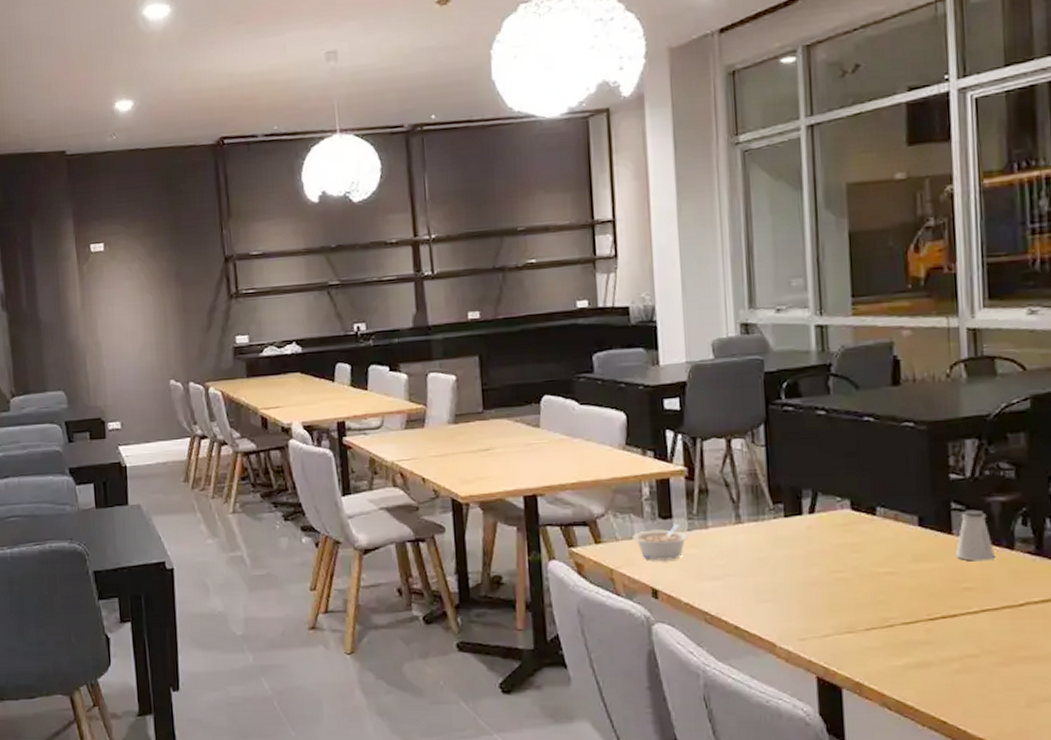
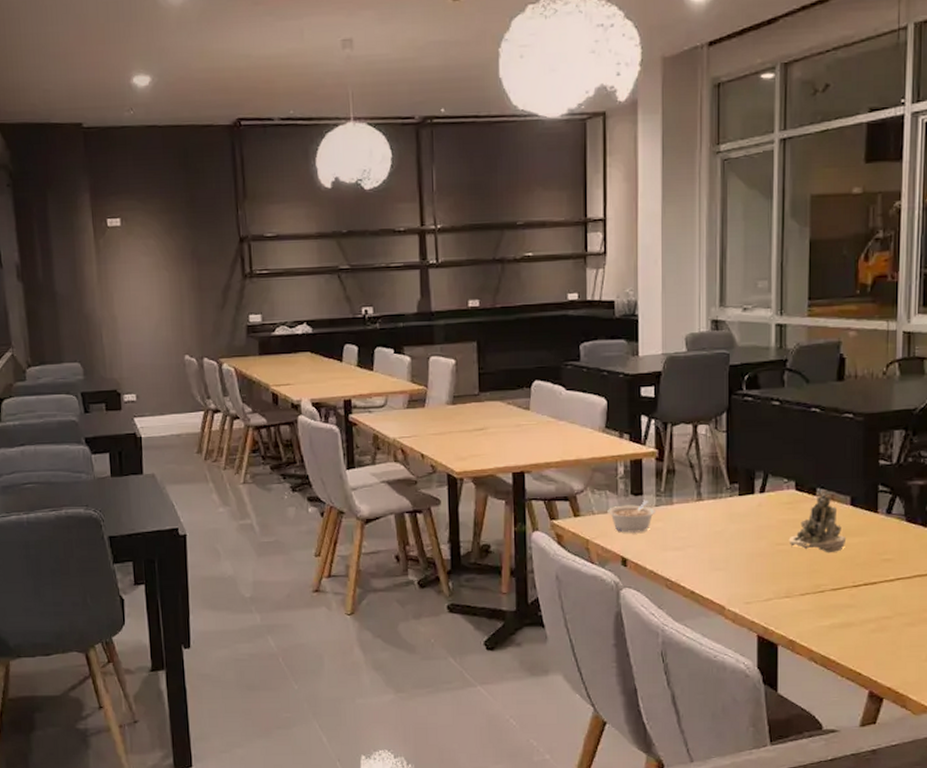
succulent planter: none [847,509,917,582] -> present [788,490,847,553]
saltshaker: present [955,509,996,561] -> none [879,492,912,537]

